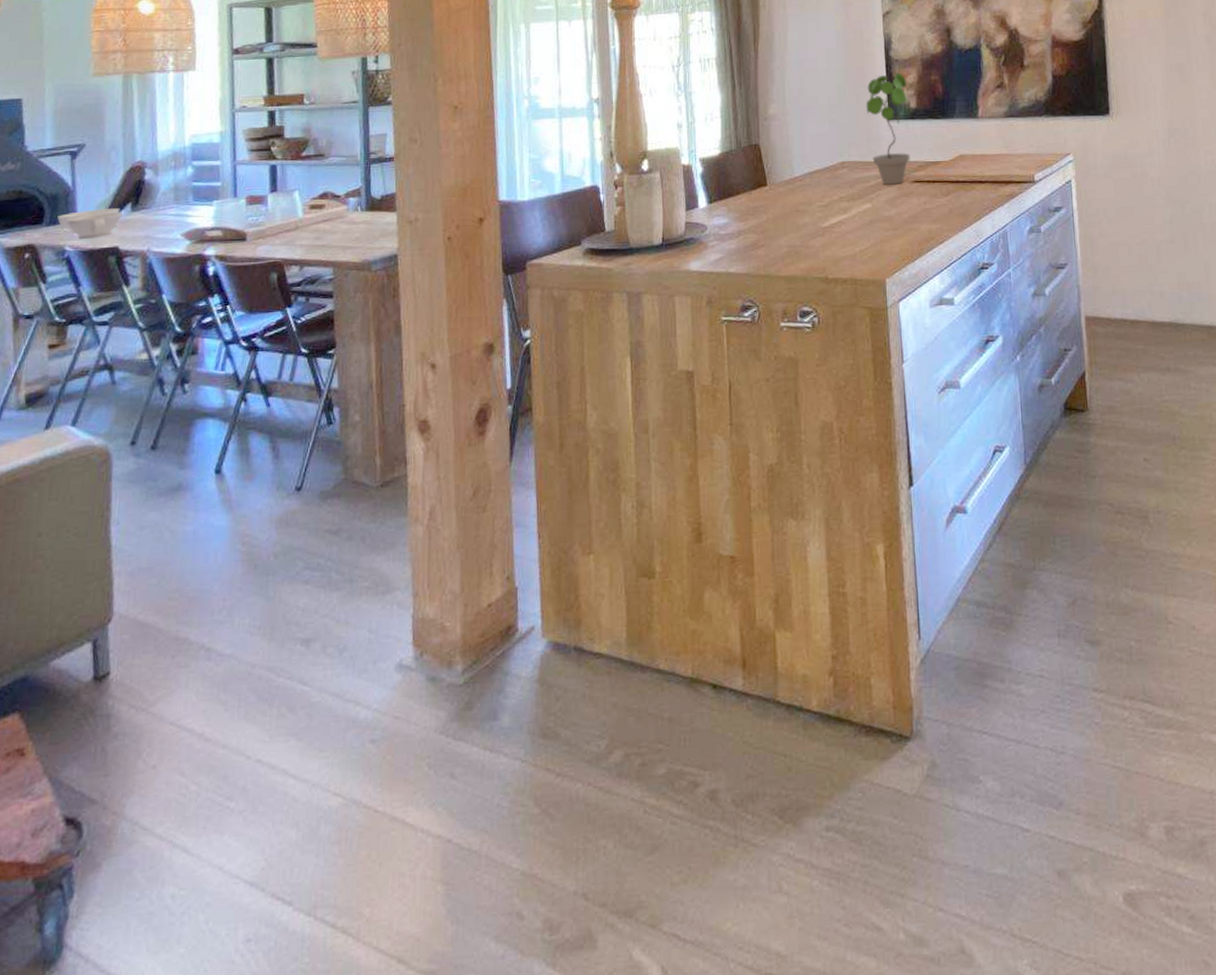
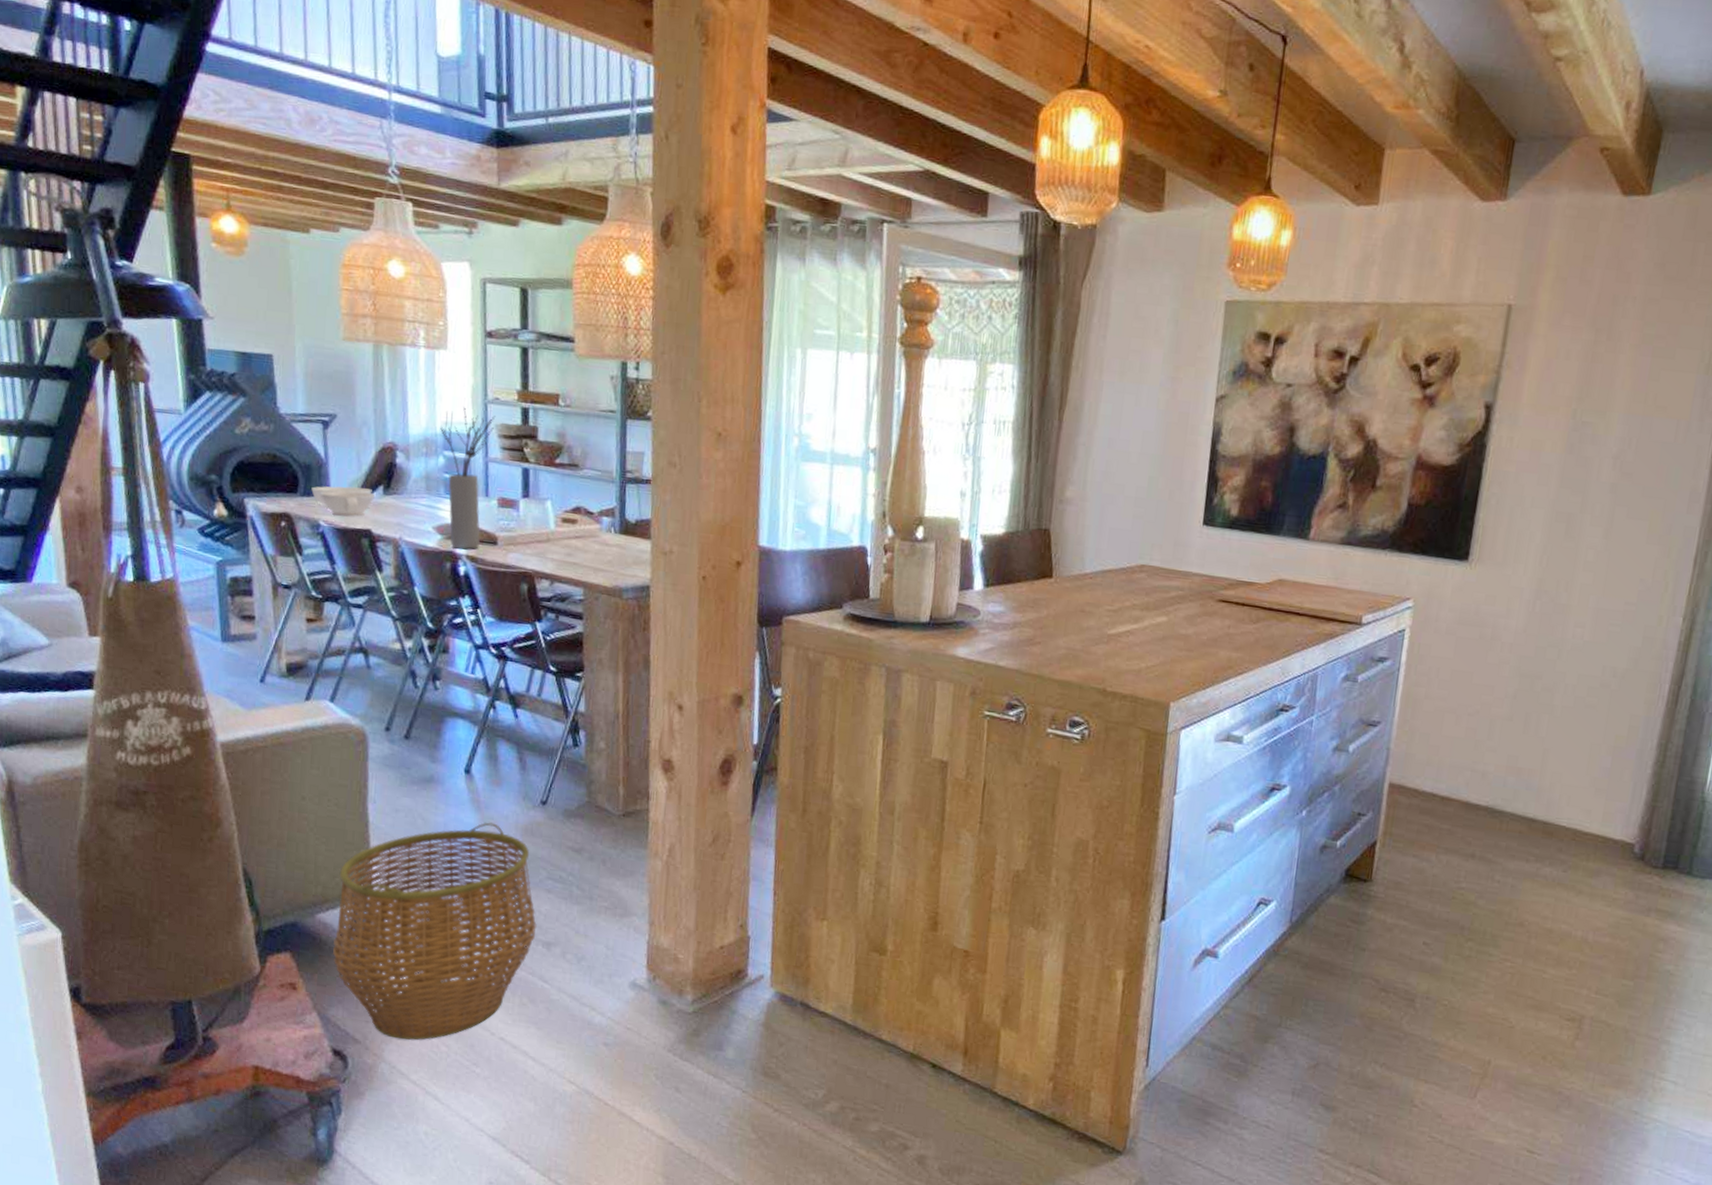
basket: none [68,520,295,788] -> present [333,821,537,1040]
vase: none [189,119,243,251] -> present [440,407,496,550]
potted plant: present [866,73,910,185] -> none [1176,471,1232,601]

